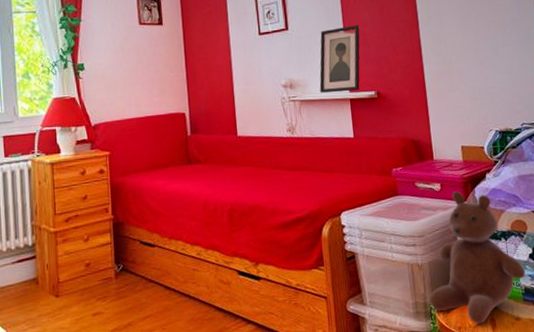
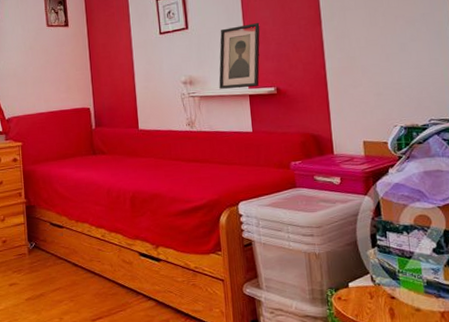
teddy bear: present [429,191,526,324] -> none [325,185,429,313]

